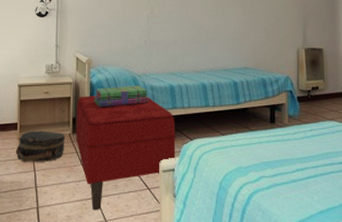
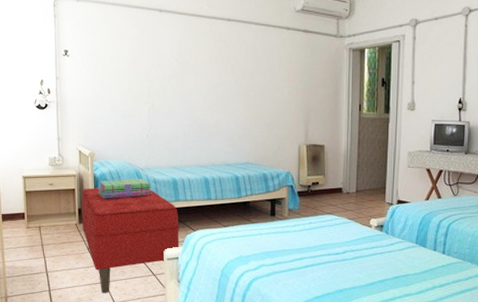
hat box: present [15,130,66,163] -> none [24,220,72,250]

